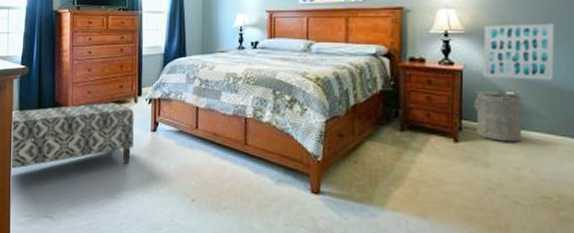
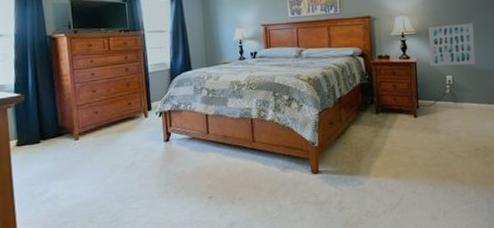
bench: present [12,102,134,169] -> none [9,120,148,200]
laundry hamper: present [472,89,523,142] -> none [425,74,459,113]

